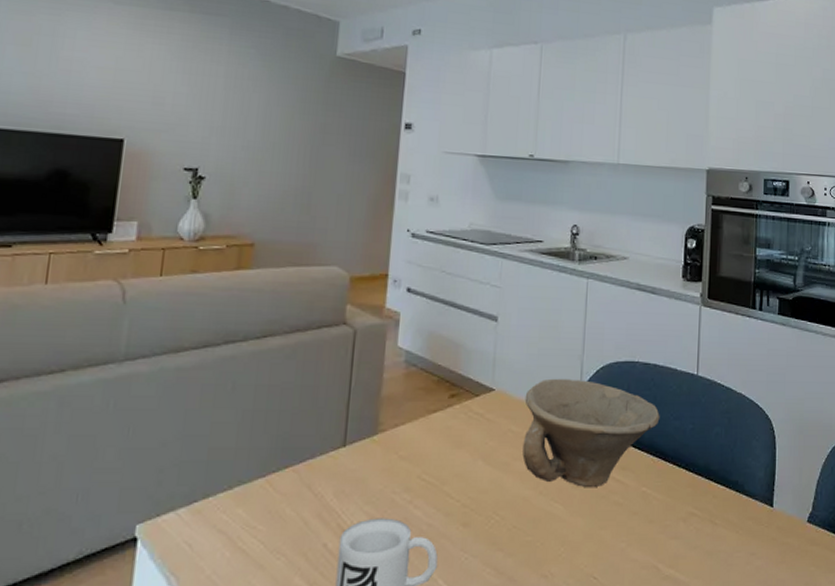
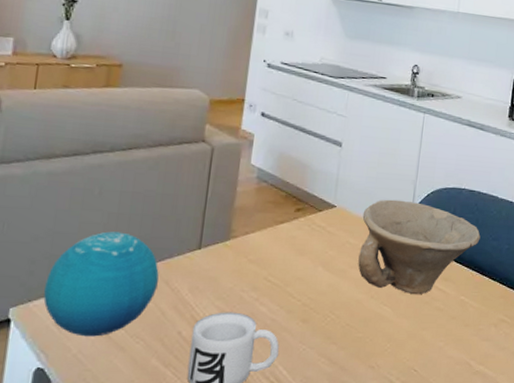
decorative orb: none [173,431,300,554] -> present [43,231,159,337]

